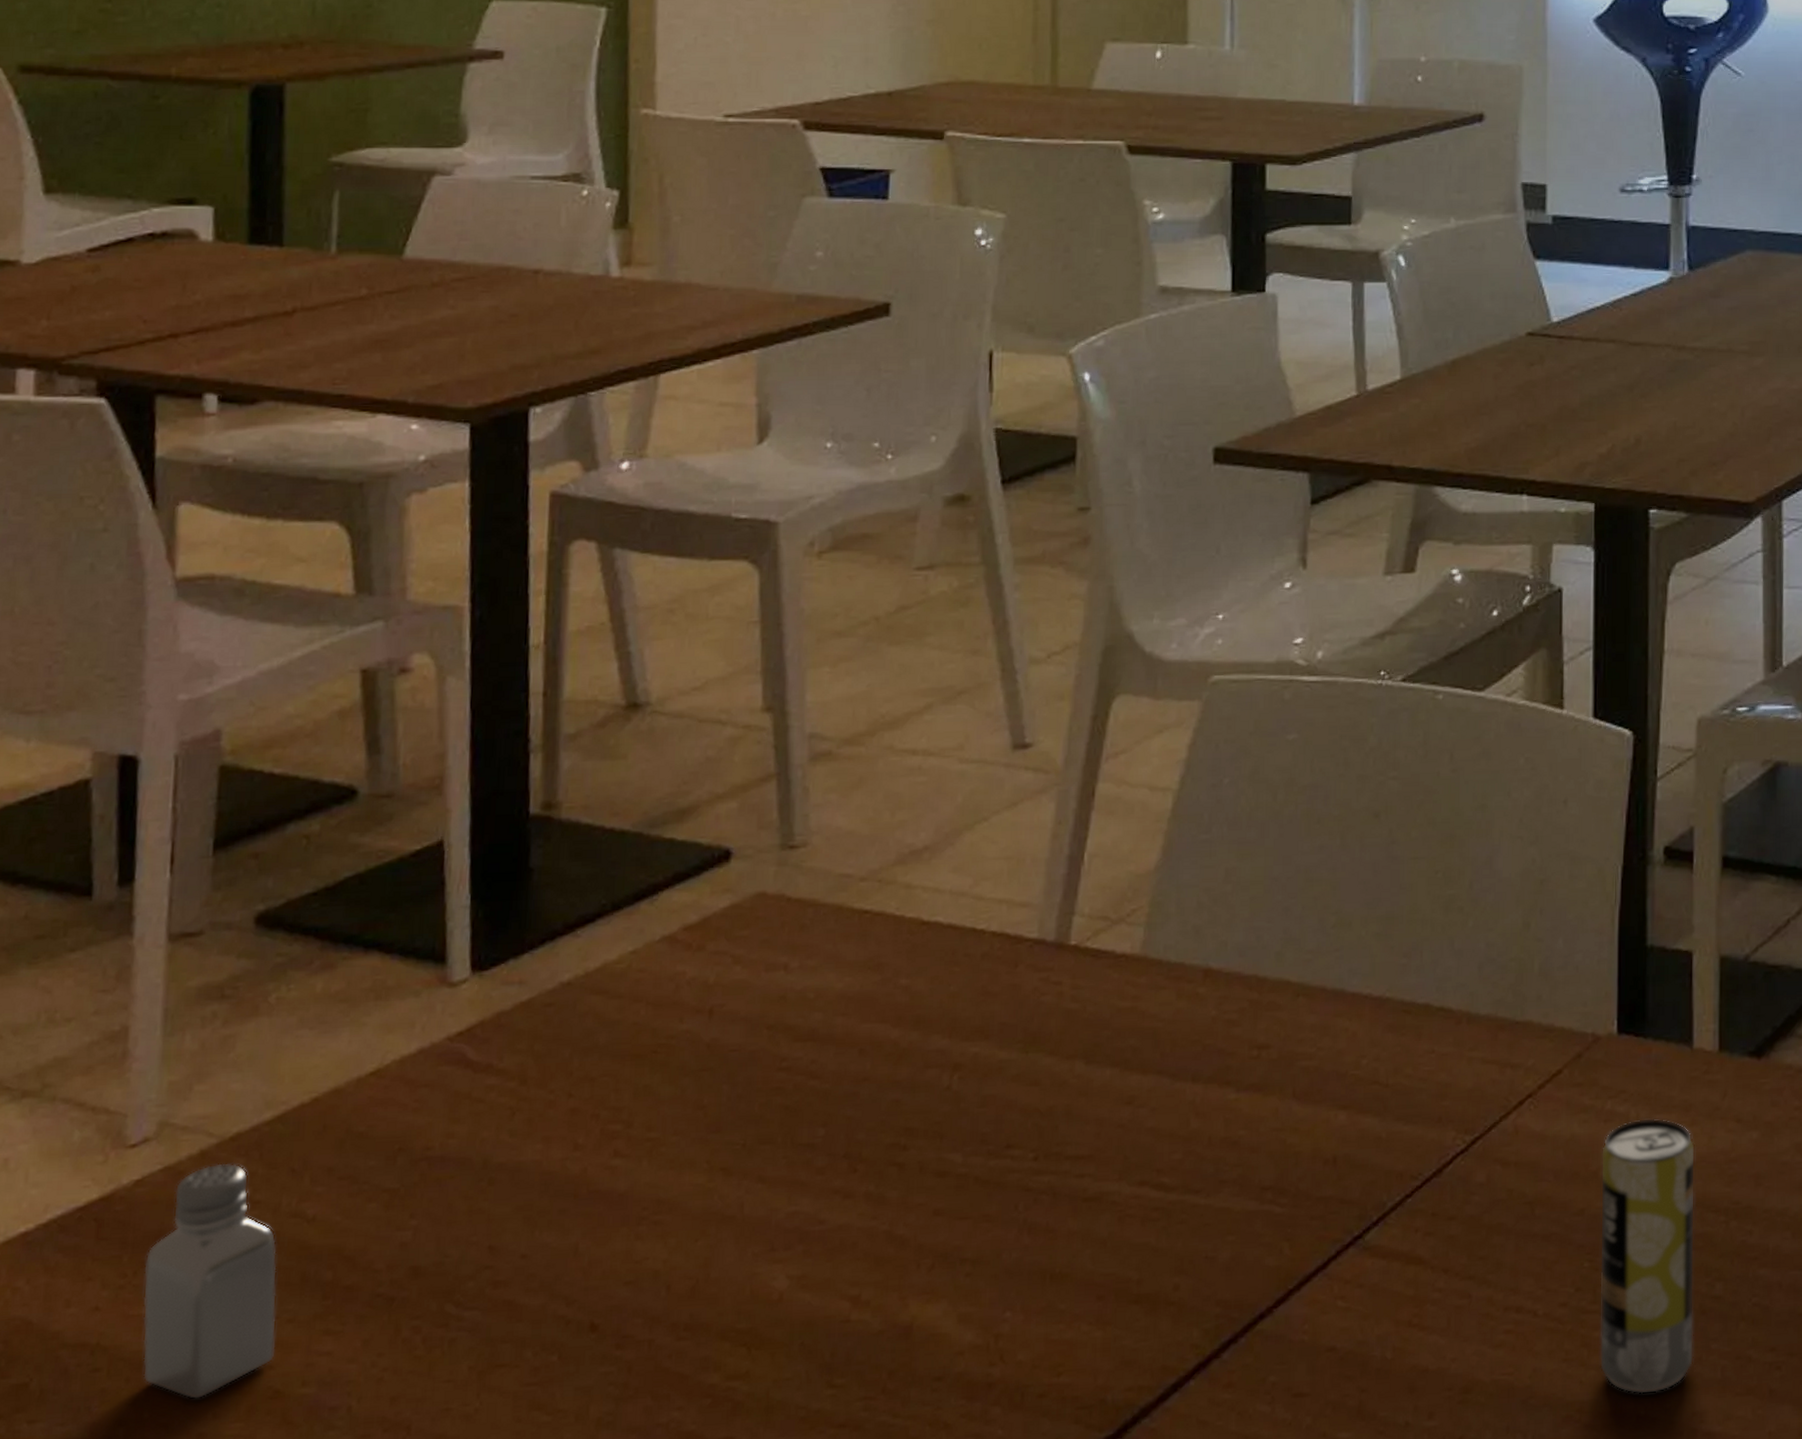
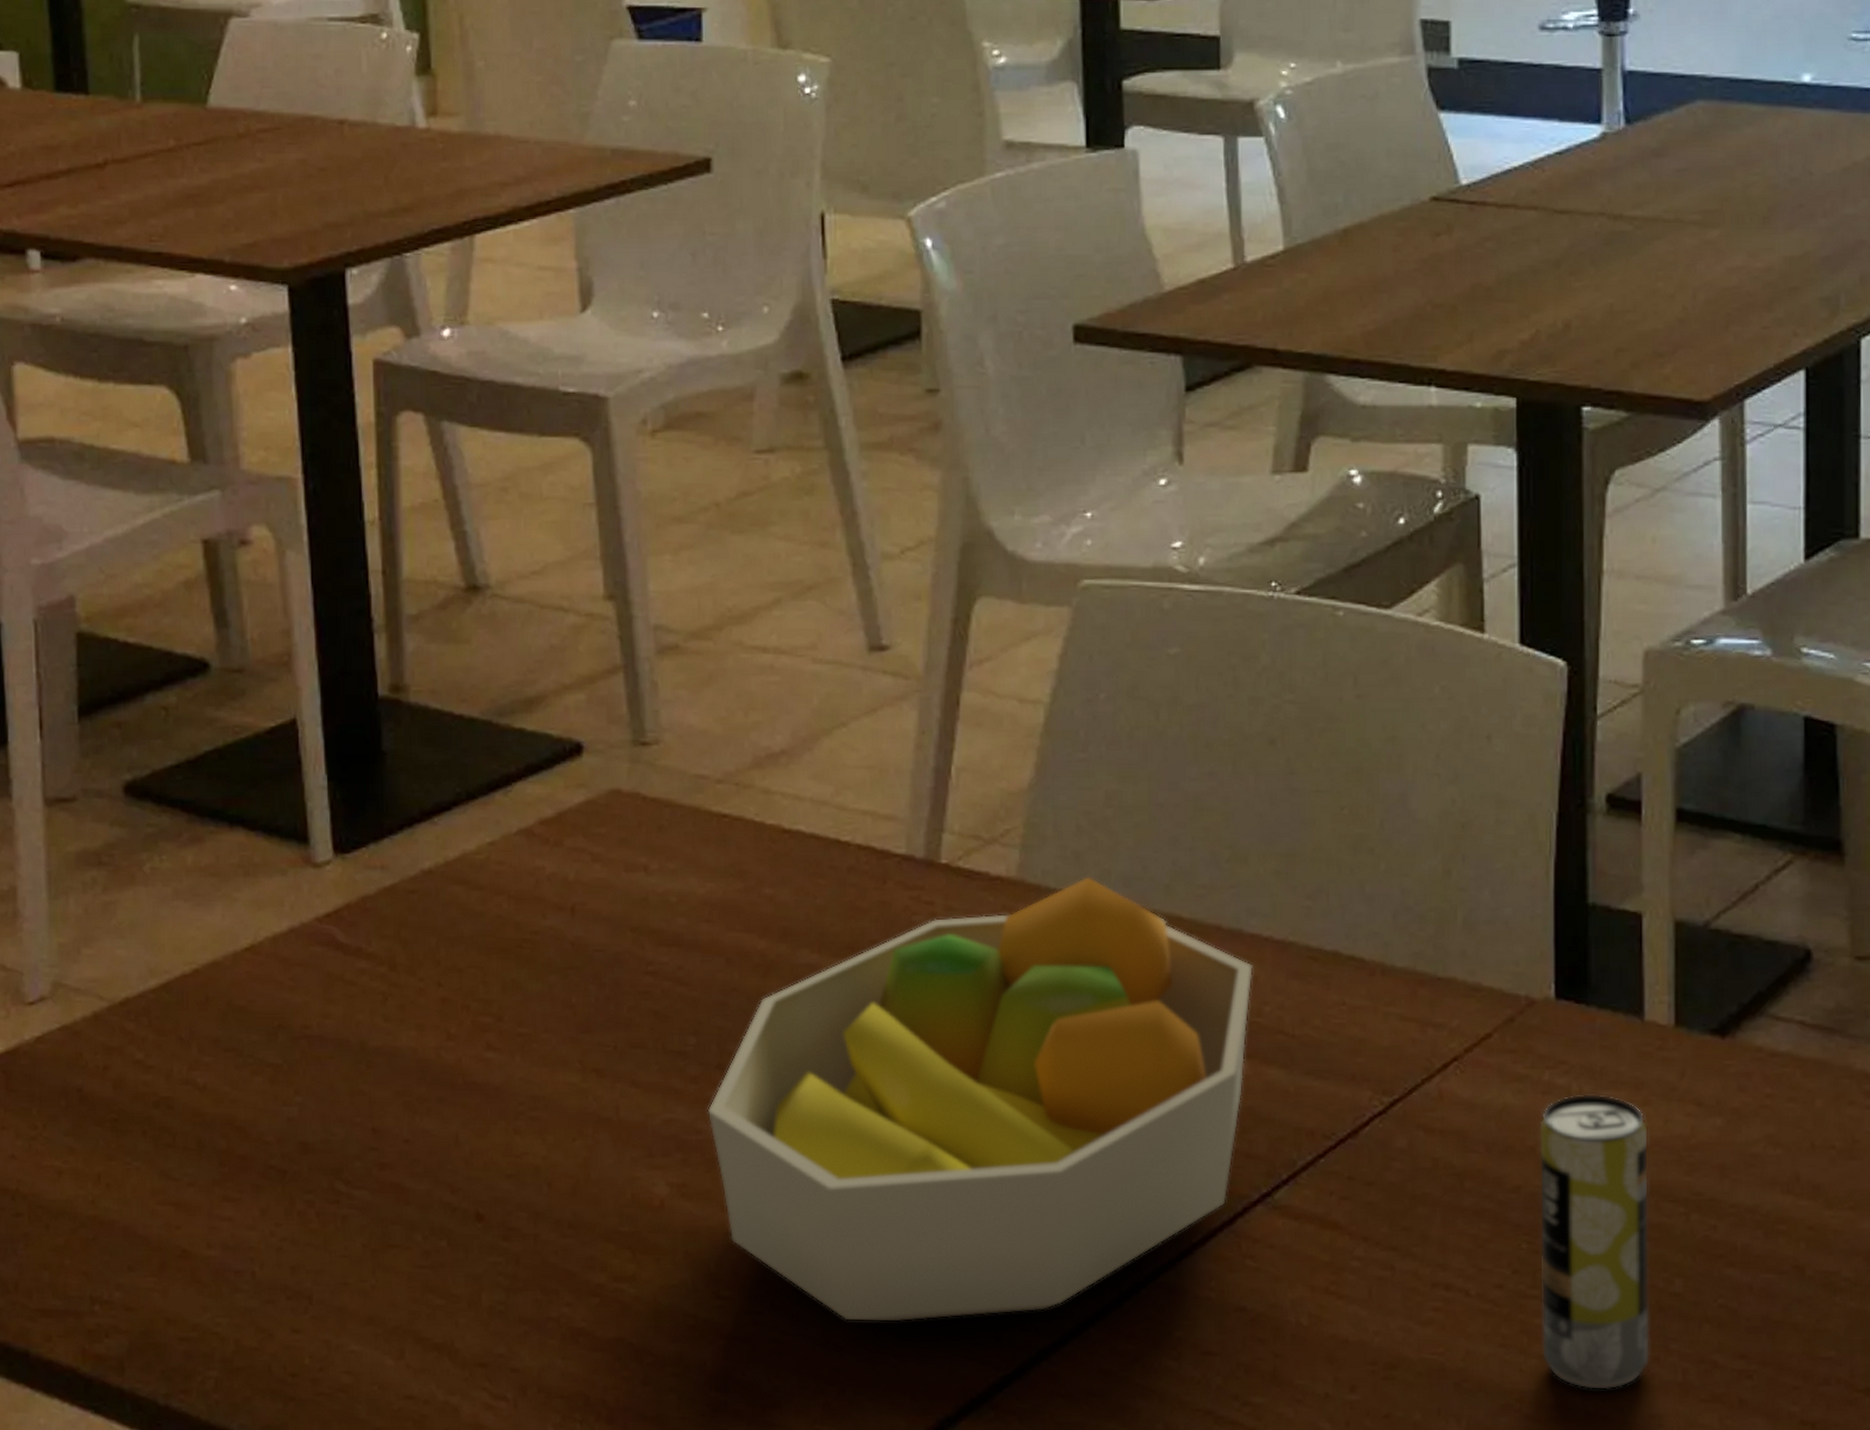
saltshaker: present [143,1163,277,1400] -> none [52,1026,180,1252]
fruit bowl: none [831,949,1354,1397] -> present [707,877,1254,1322]

